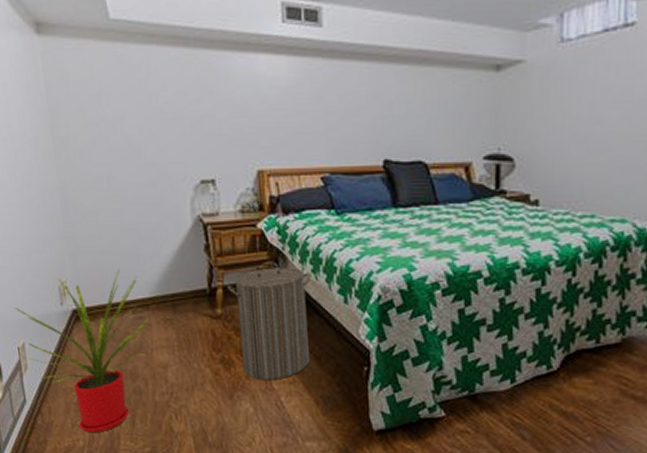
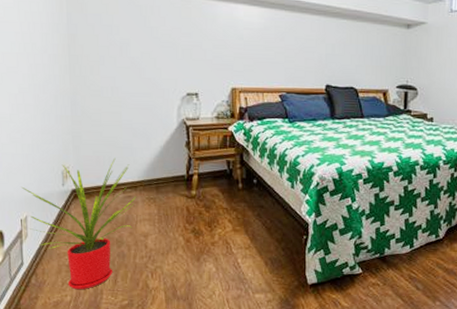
laundry hamper: present [227,261,311,381] -> none [201,155,267,247]

